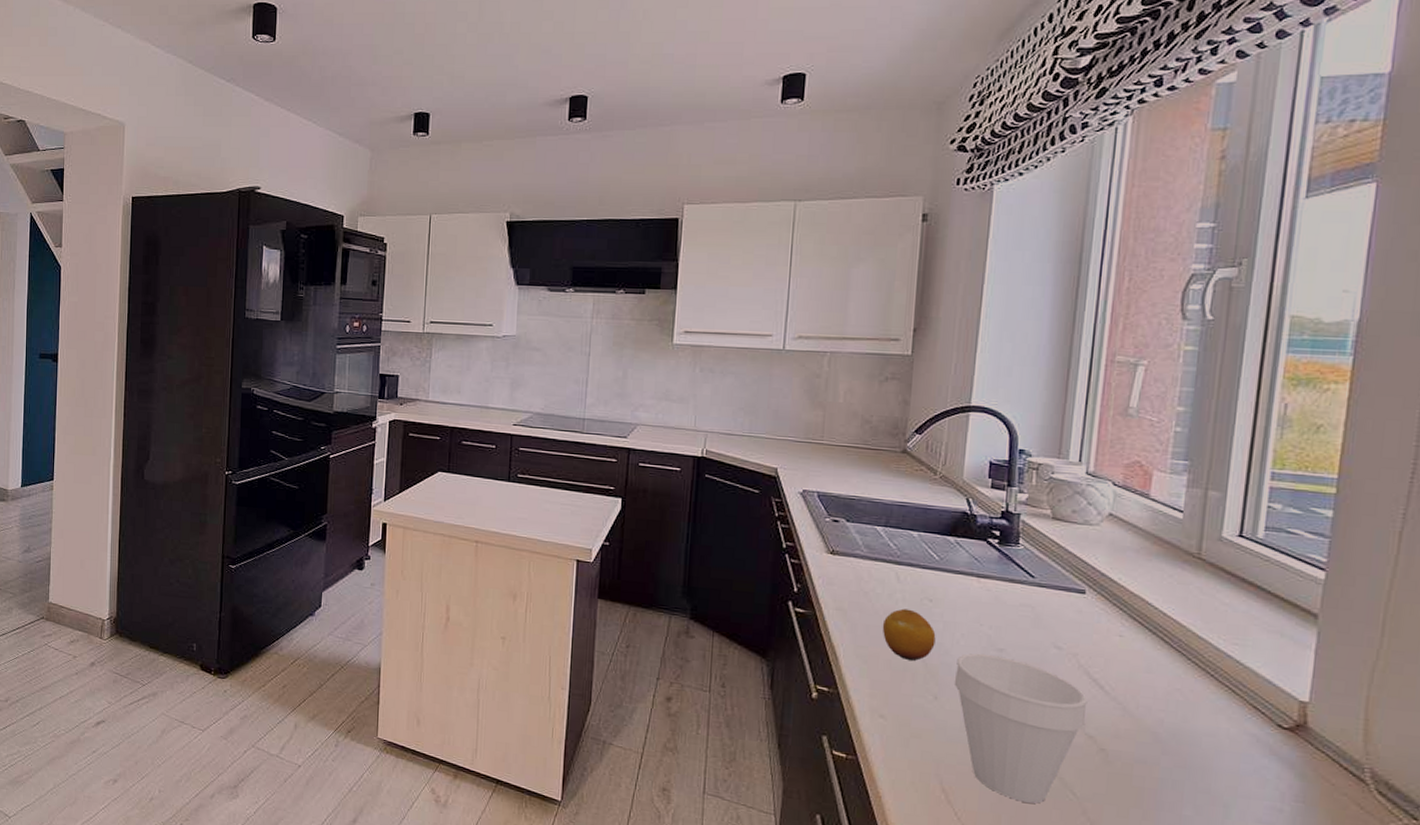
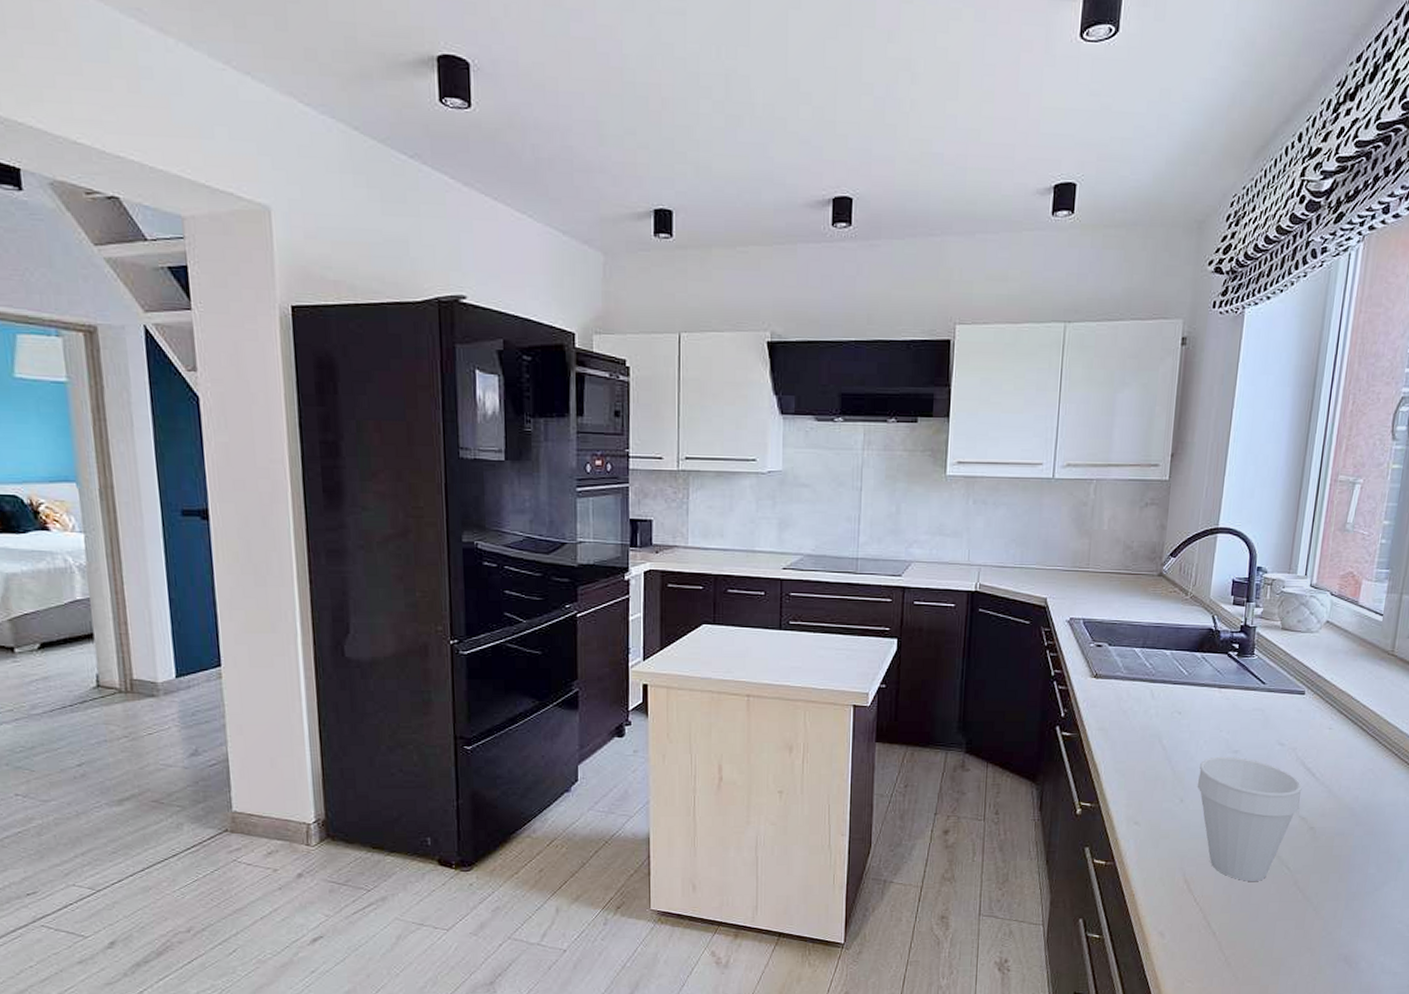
fruit: present [882,608,936,661] -> none [1138,723,1183,770]

